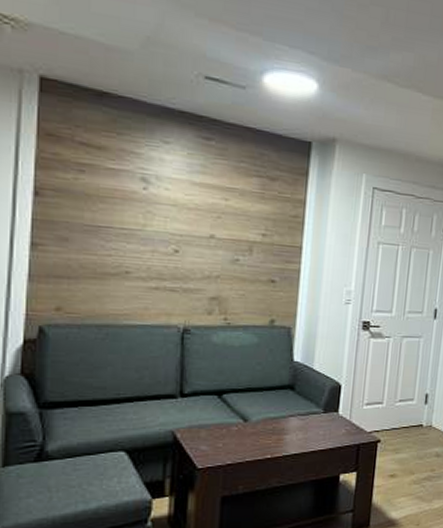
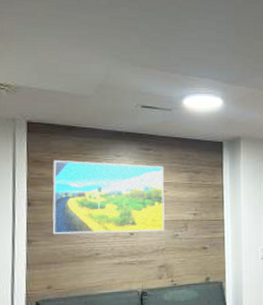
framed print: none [69,136,229,252] -> present [52,160,165,234]

